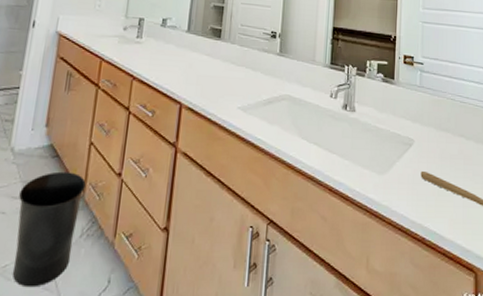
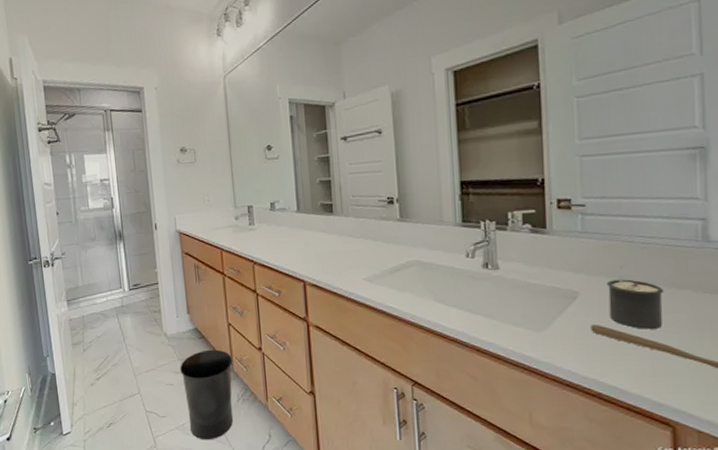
candle: none [434,119,474,179] -> present [606,265,664,329]

